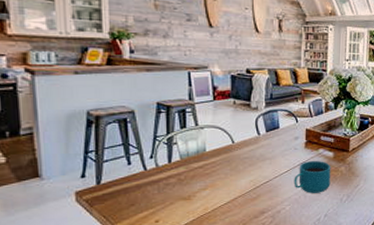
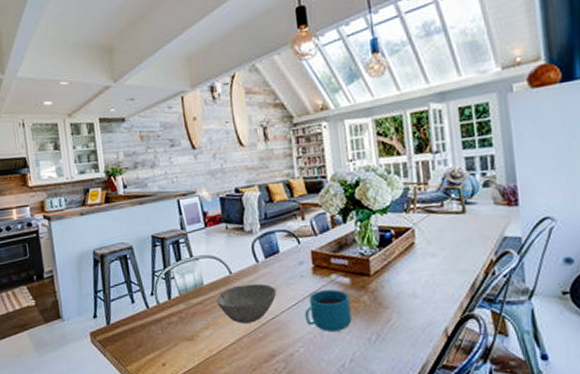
bowl: none [216,153,273,186] -> present [216,283,277,324]

